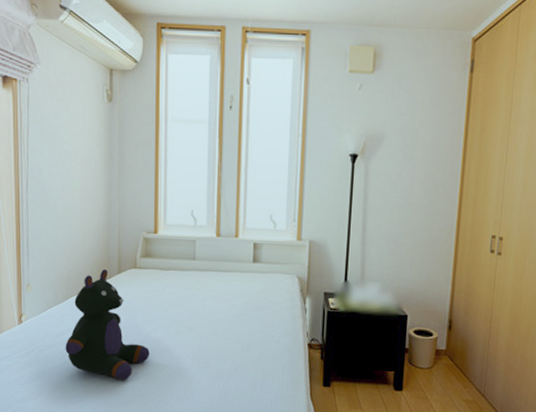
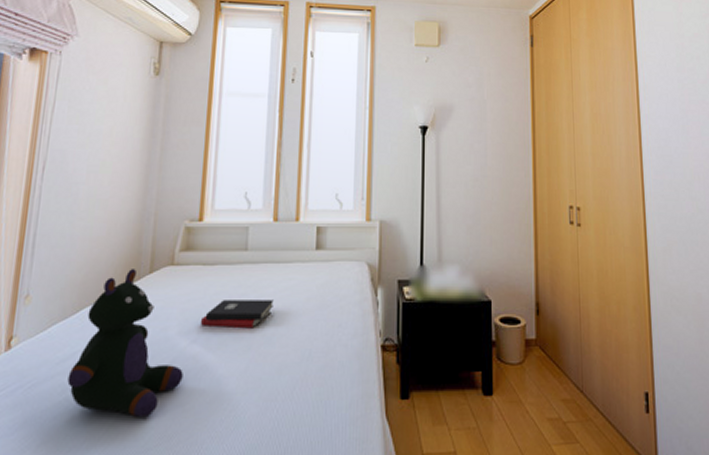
hardback book: none [160,299,218,322] -> present [200,299,274,329]

